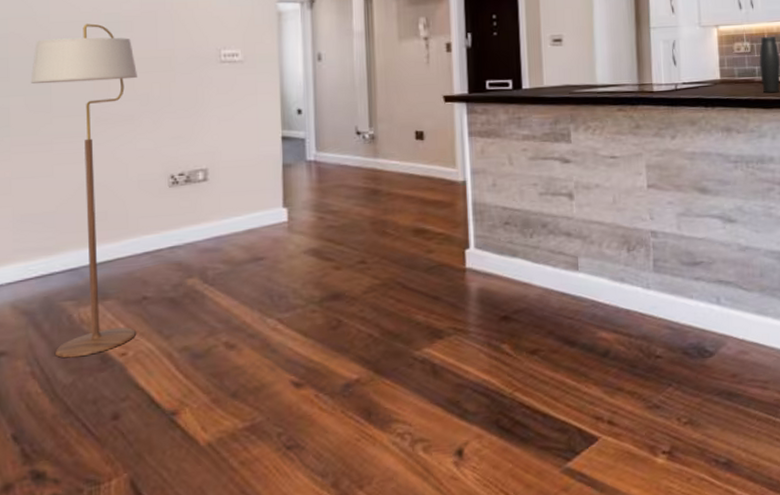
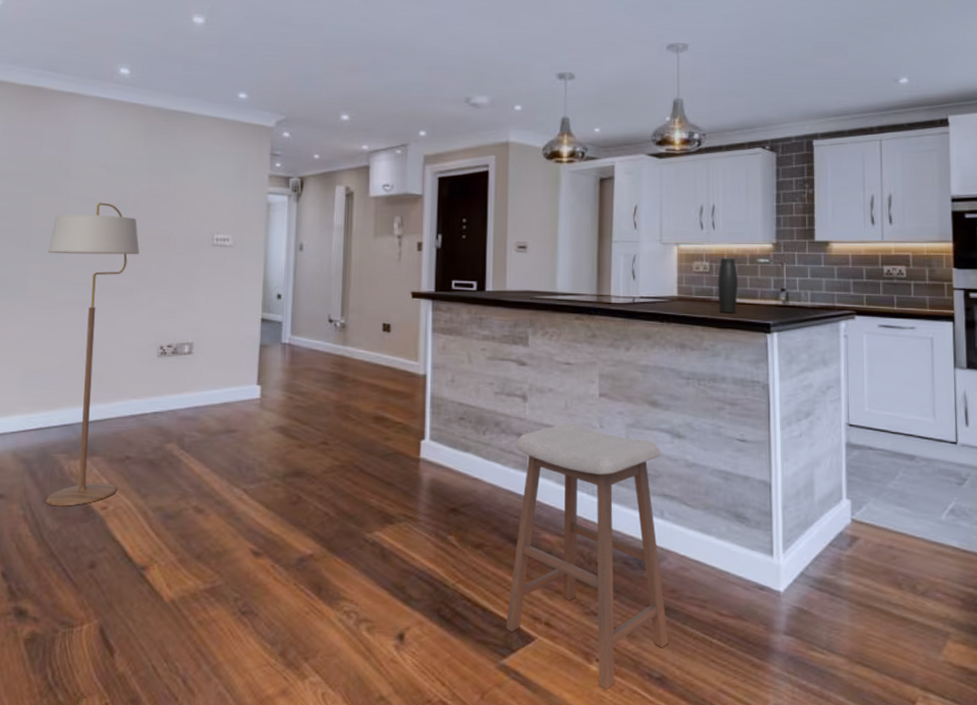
bar stool: none [564,217,734,481] -> present [505,423,669,690]

